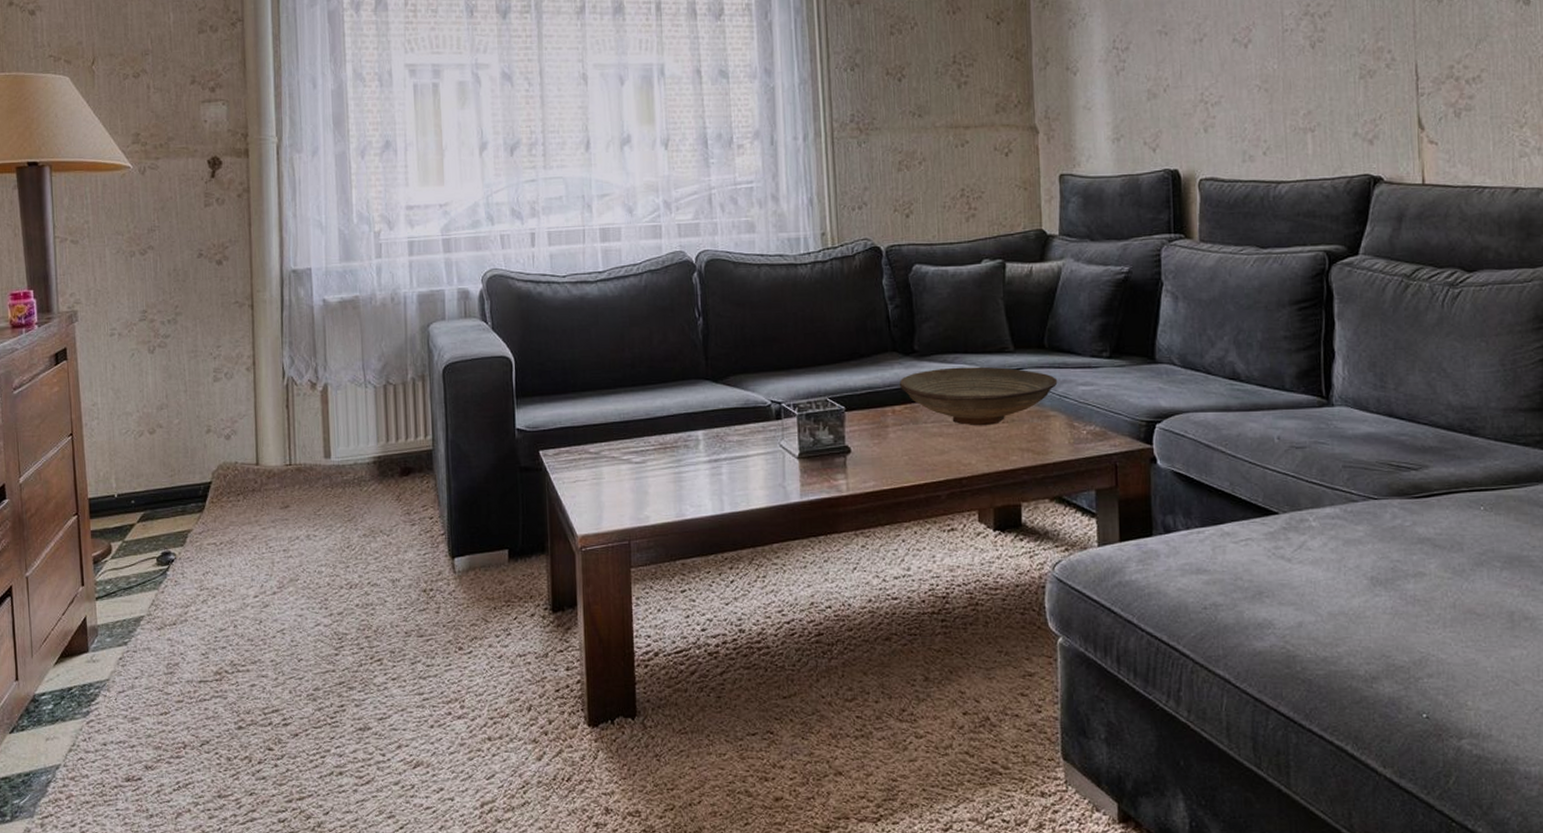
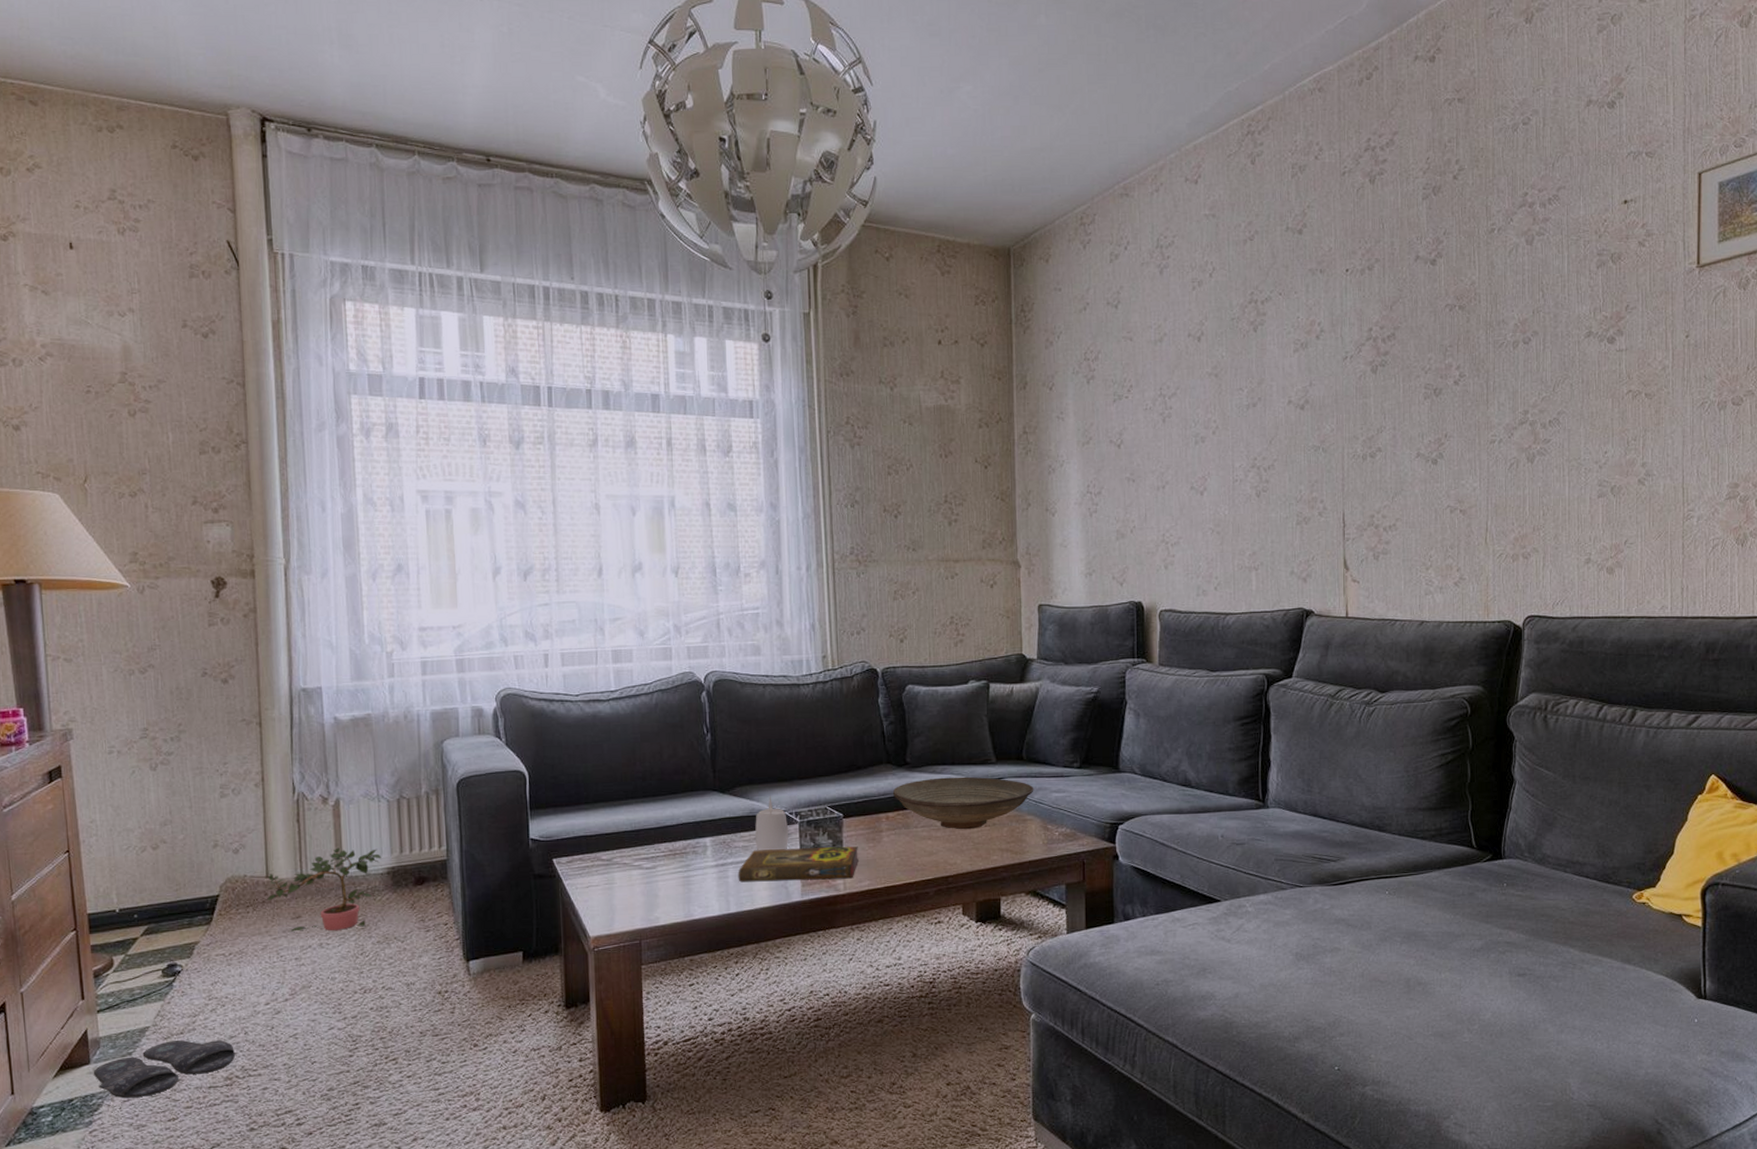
slippers: none [92,630,225,689] -> present [94,1039,236,1098]
potted plant: none [256,435,368,523] -> present [266,847,382,933]
book: none [732,443,862,480] -> present [738,846,859,883]
candle: none [750,386,787,446] -> present [755,796,789,851]

